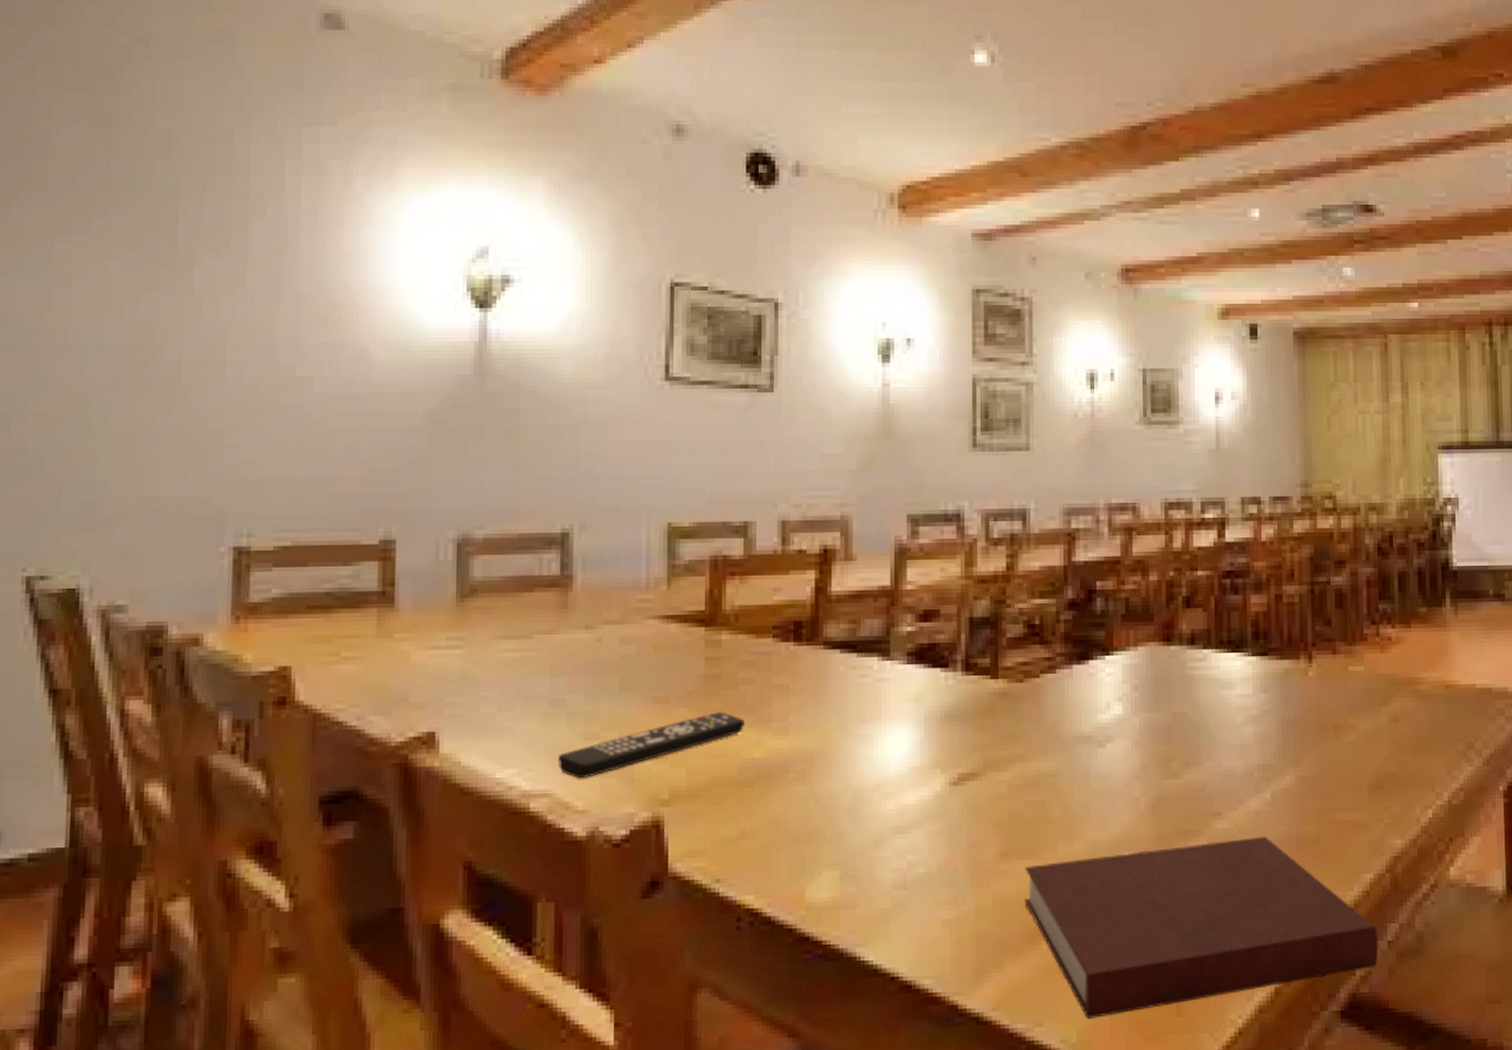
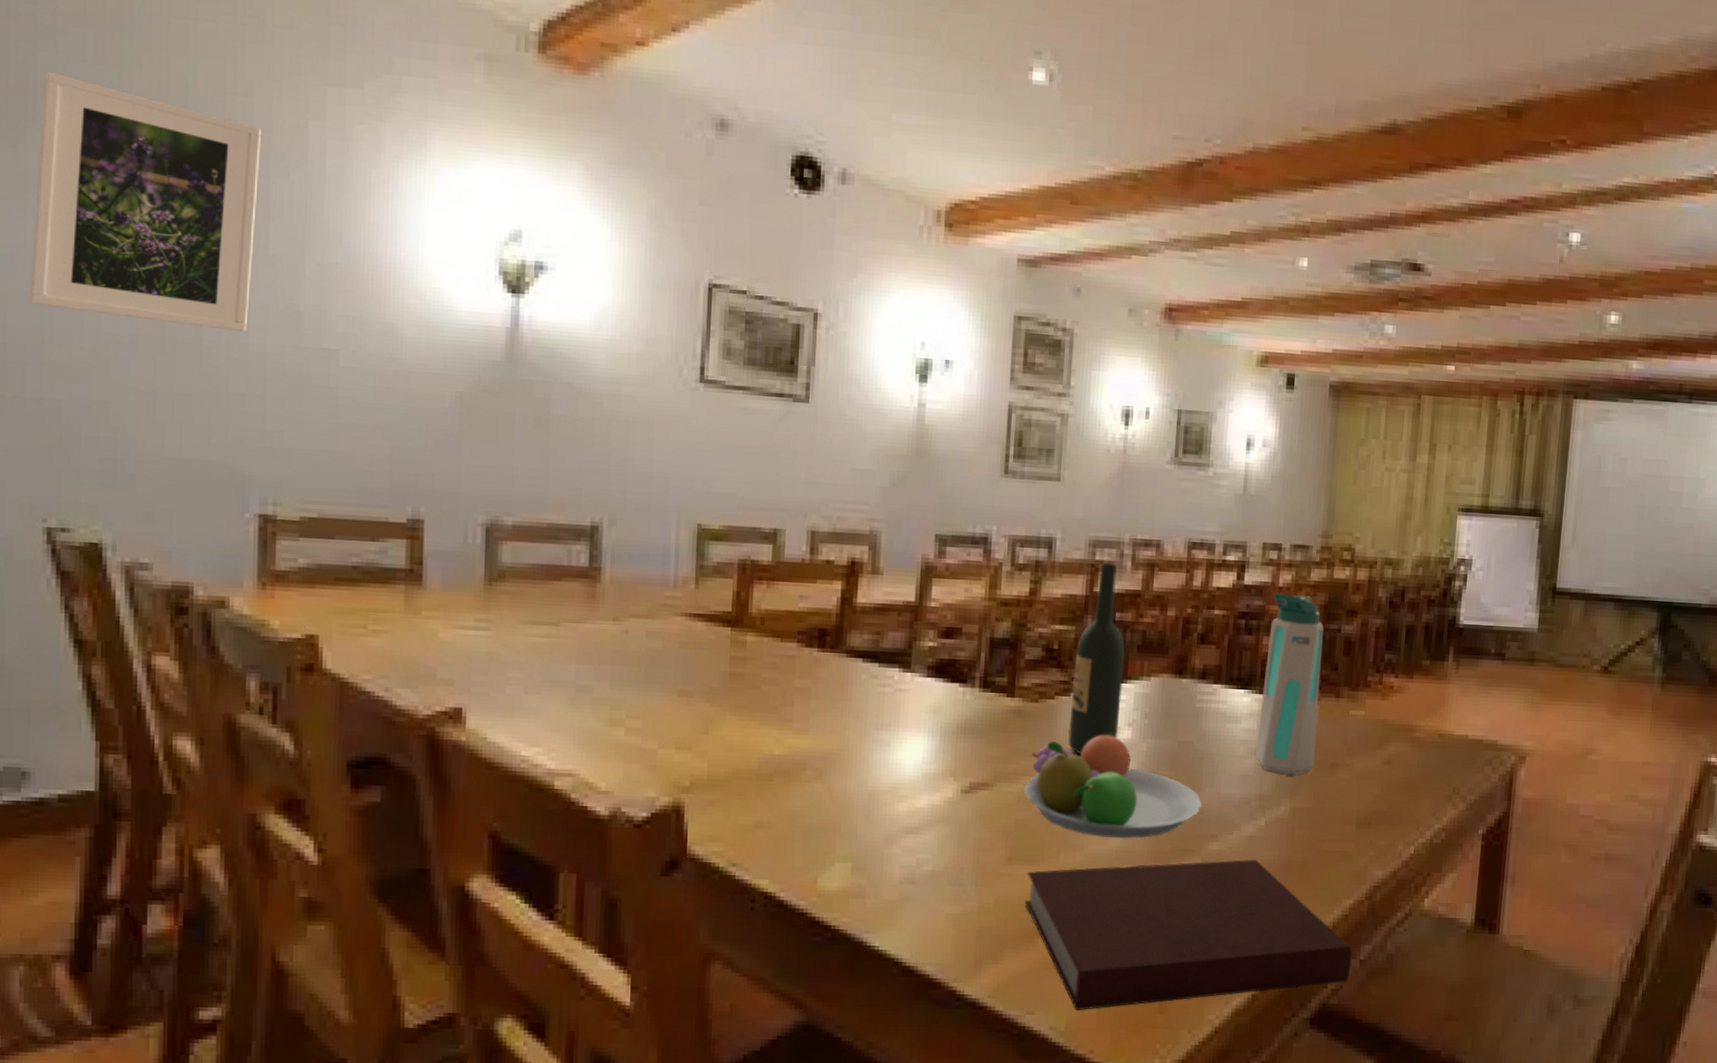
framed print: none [16,136,240,368] -> present [29,72,261,333]
remote control: present [557,712,745,778] -> none [582,709,766,761]
fruit bowl: none [1014,709,1202,823] -> present [1023,732,1202,839]
wine bottle: none [1057,530,1110,735] -> present [1068,562,1125,755]
water bottle: none [1253,548,1317,742] -> present [1255,593,1324,776]

